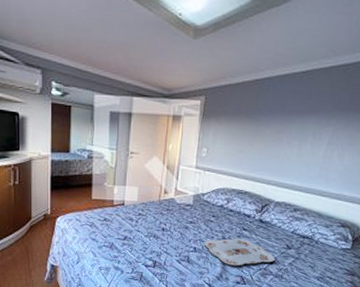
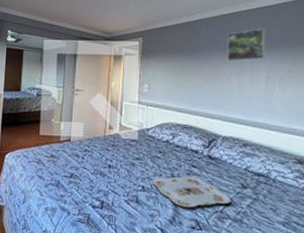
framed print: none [291,90,335,126] -> present [227,28,266,61]

